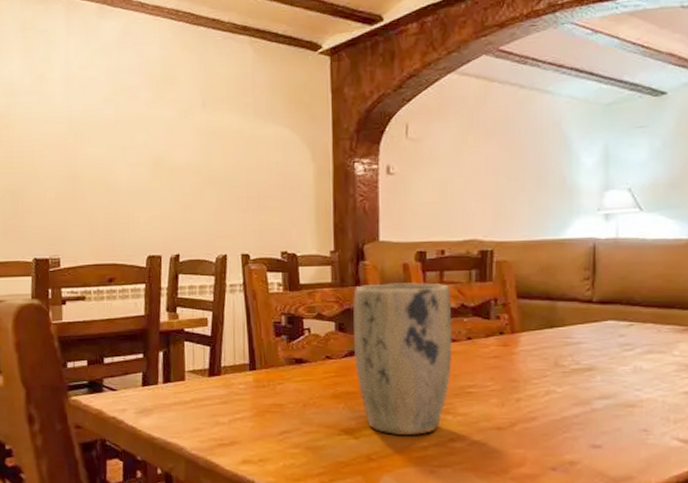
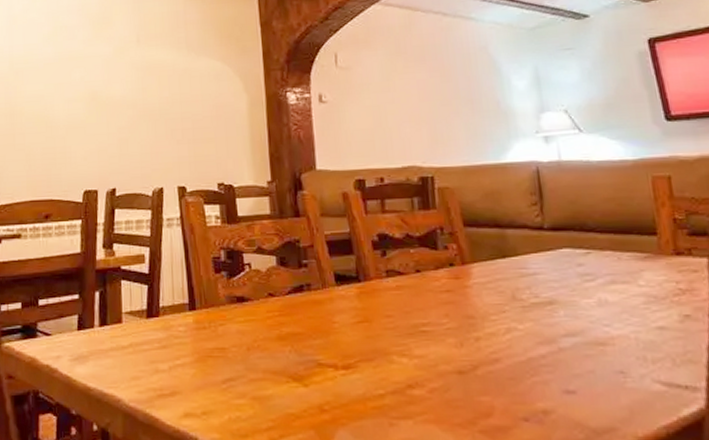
plant pot: present [353,282,453,436] -> none [293,211,403,383]

